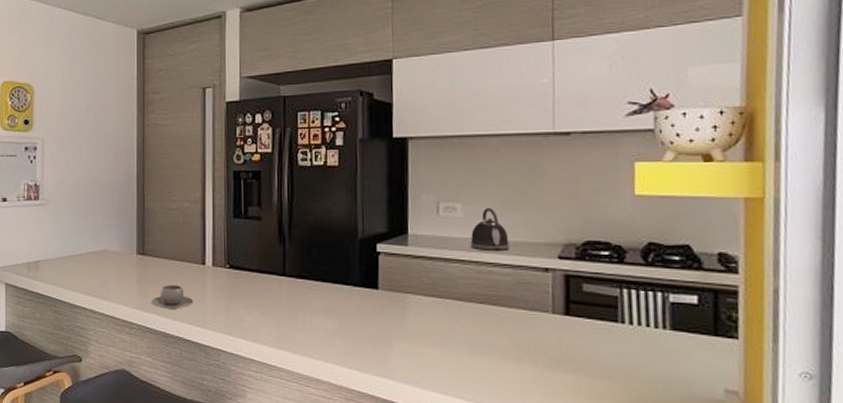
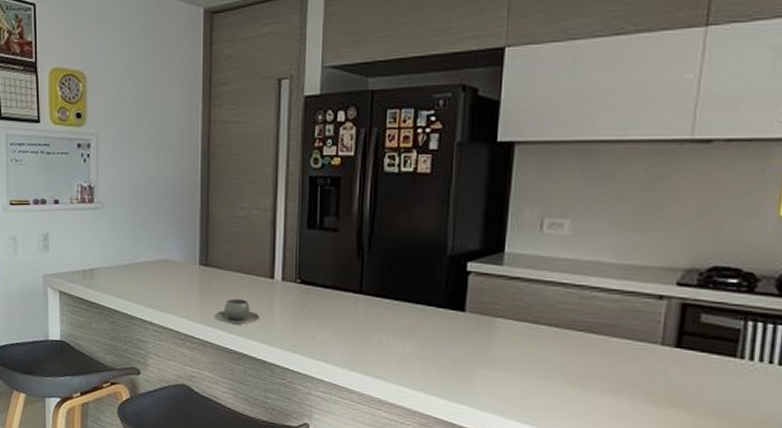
kettle: present [470,207,511,252] -> none [575,225,623,276]

